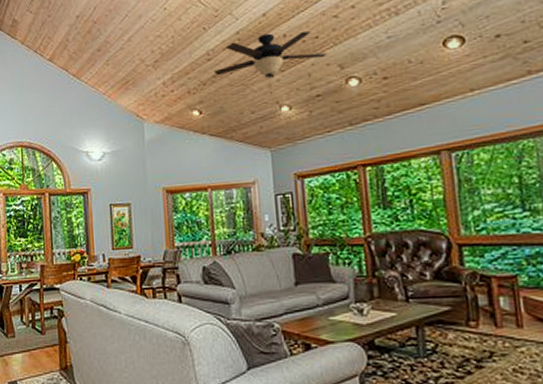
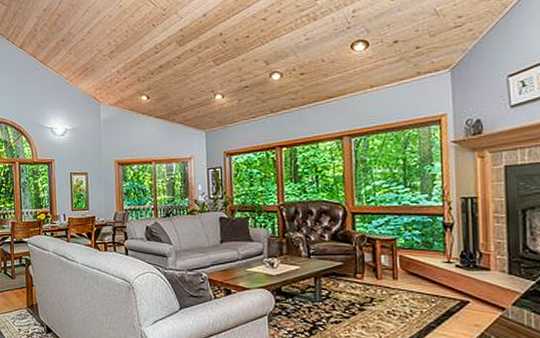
ceiling fan: present [214,31,327,95] -> none [161,30,255,85]

